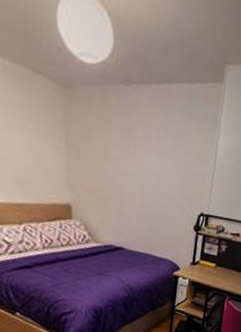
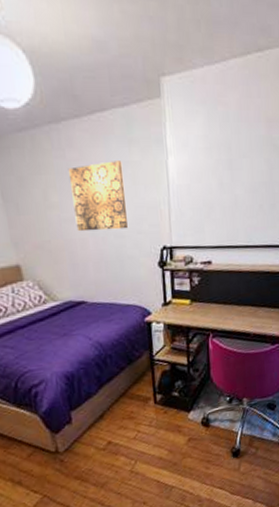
wall art: none [128,127,179,192] -> present [67,161,128,232]

